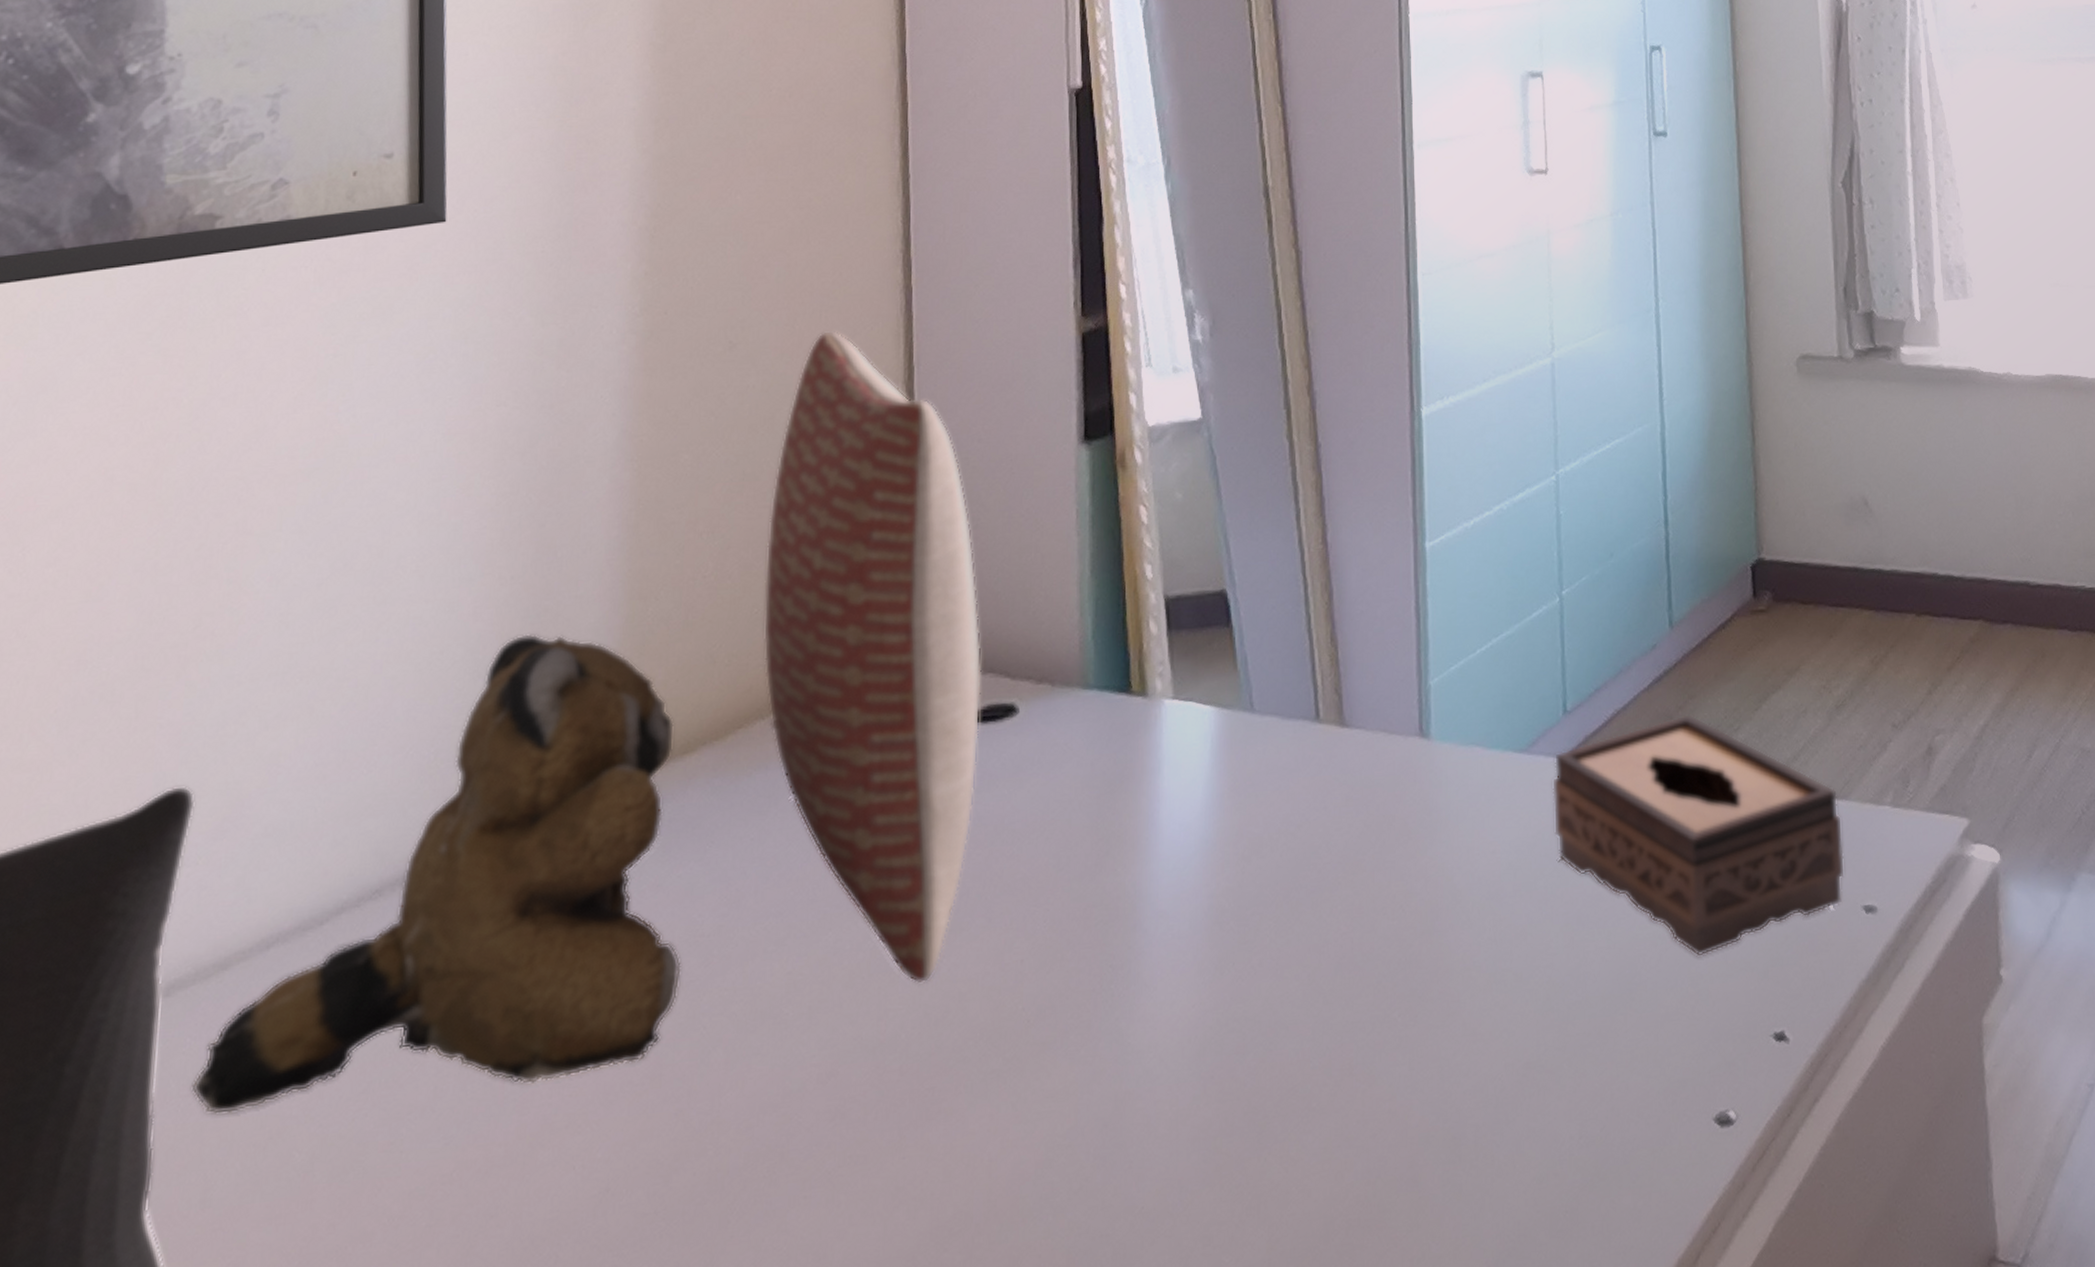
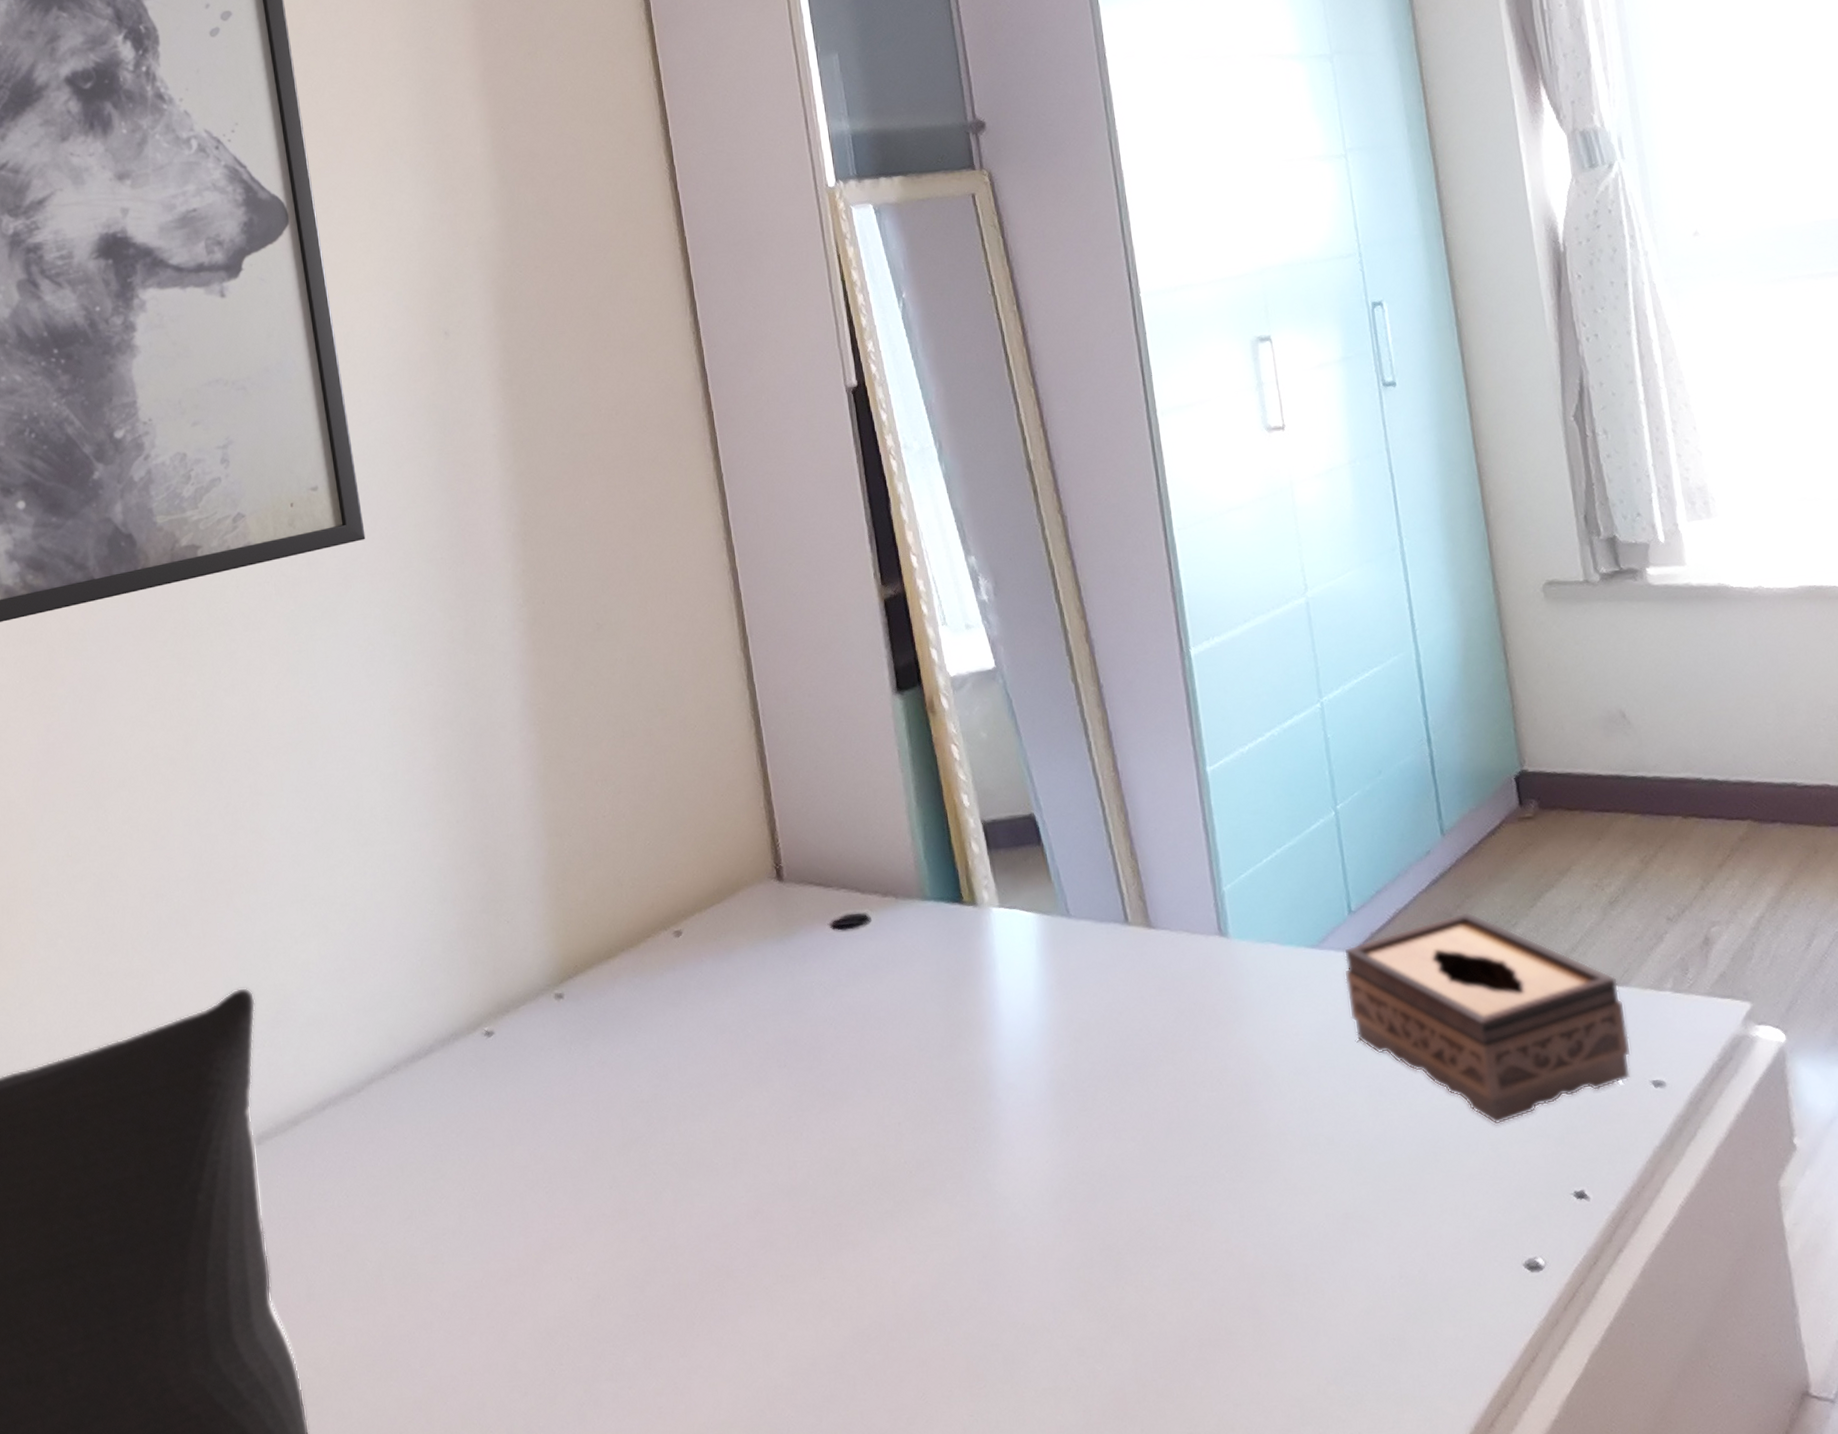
teddy bear: present [191,633,682,1115] -> none [286,865,631,1233]
pillow: present [763,330,982,984] -> none [647,609,844,1141]

